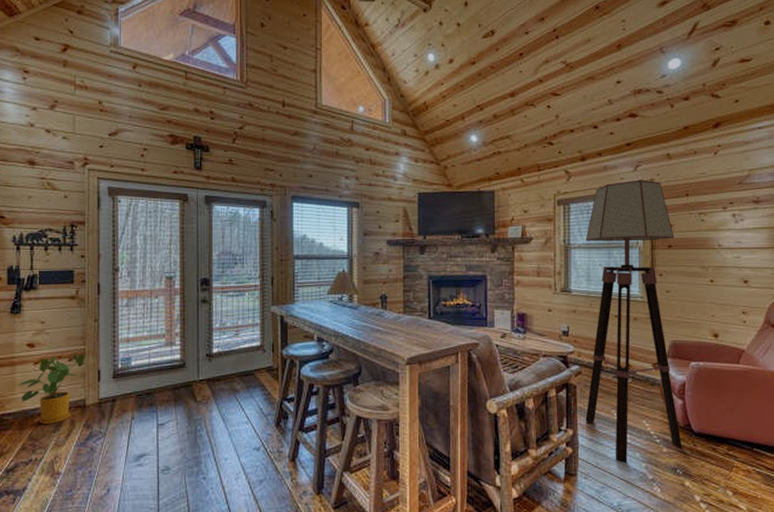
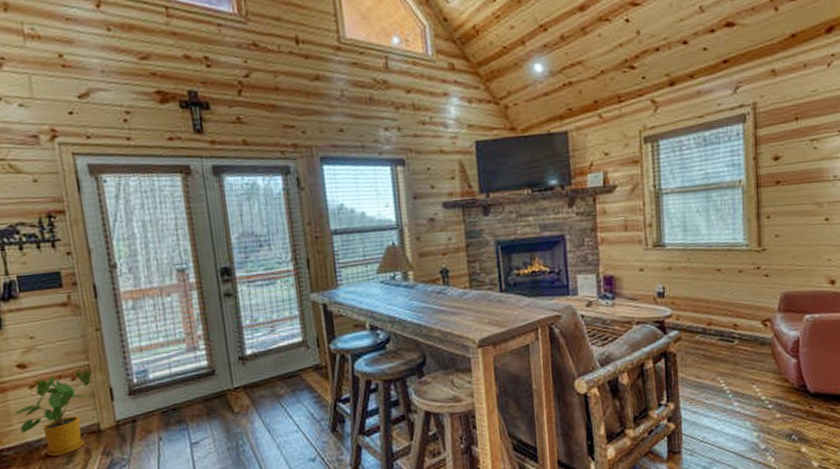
floor lamp: present [585,180,682,463] -> none [679,104,797,434]

